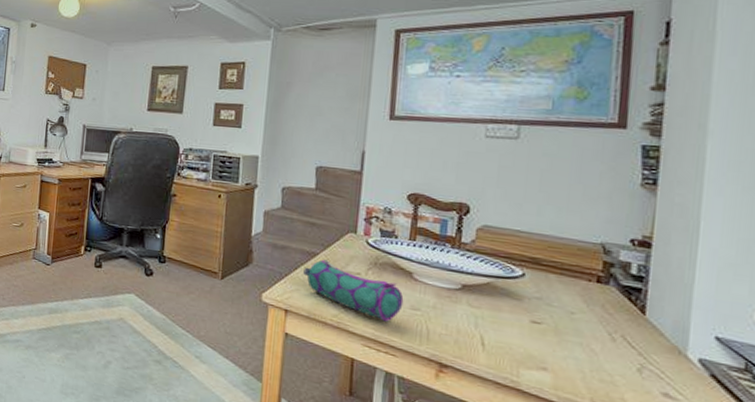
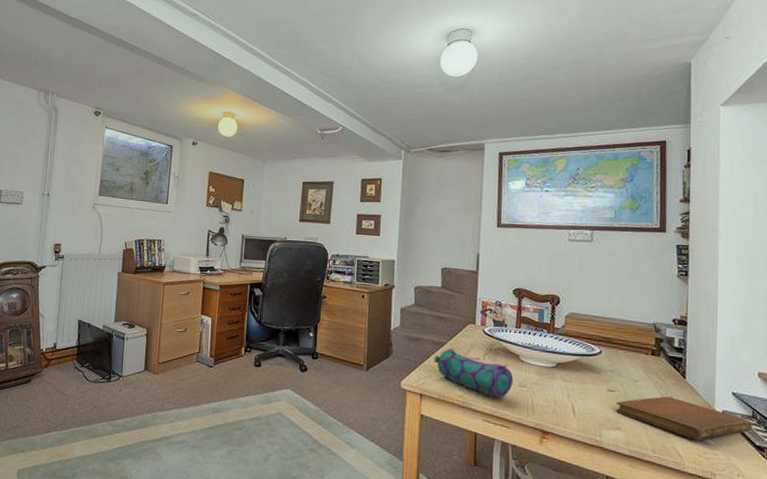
notebook: none [540,334,744,393] -> present [615,396,752,440]

